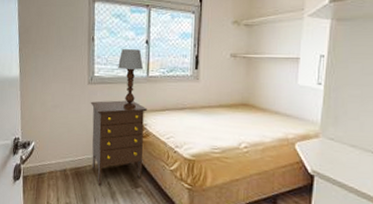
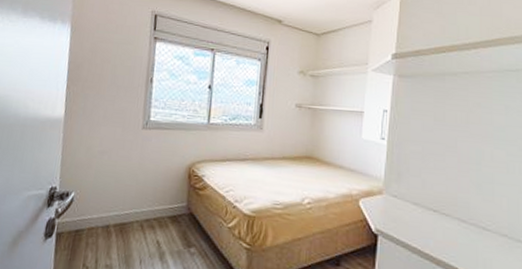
dresser: present [90,100,148,186] -> none [140,148,207,245]
table lamp: present [118,49,144,109] -> none [177,93,205,158]

